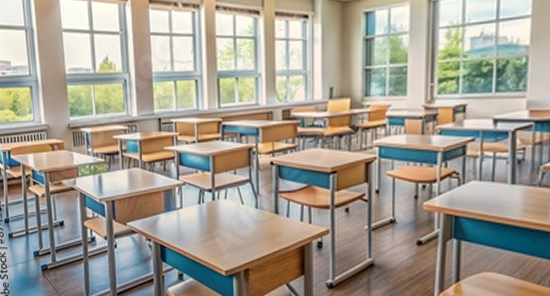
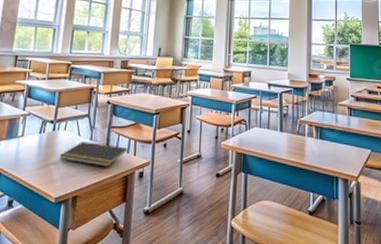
notepad: none [223,210,301,237] -> present [59,141,127,167]

